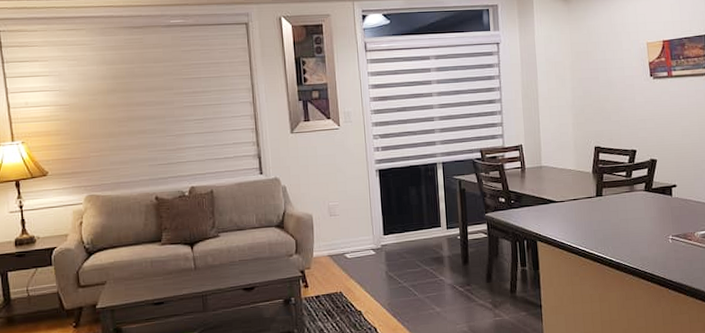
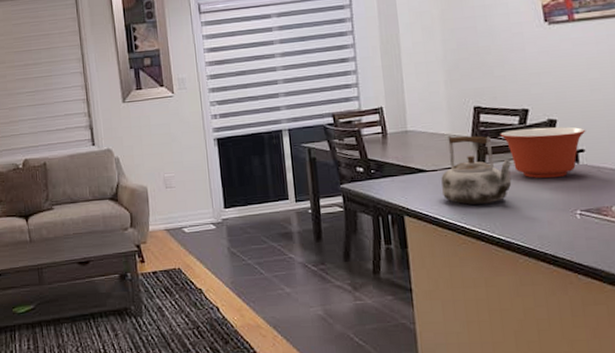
kettle: none [567,171,625,231] -> present [441,135,515,205]
mixing bowl: none [614,165,678,209] -> present [500,127,586,179]

